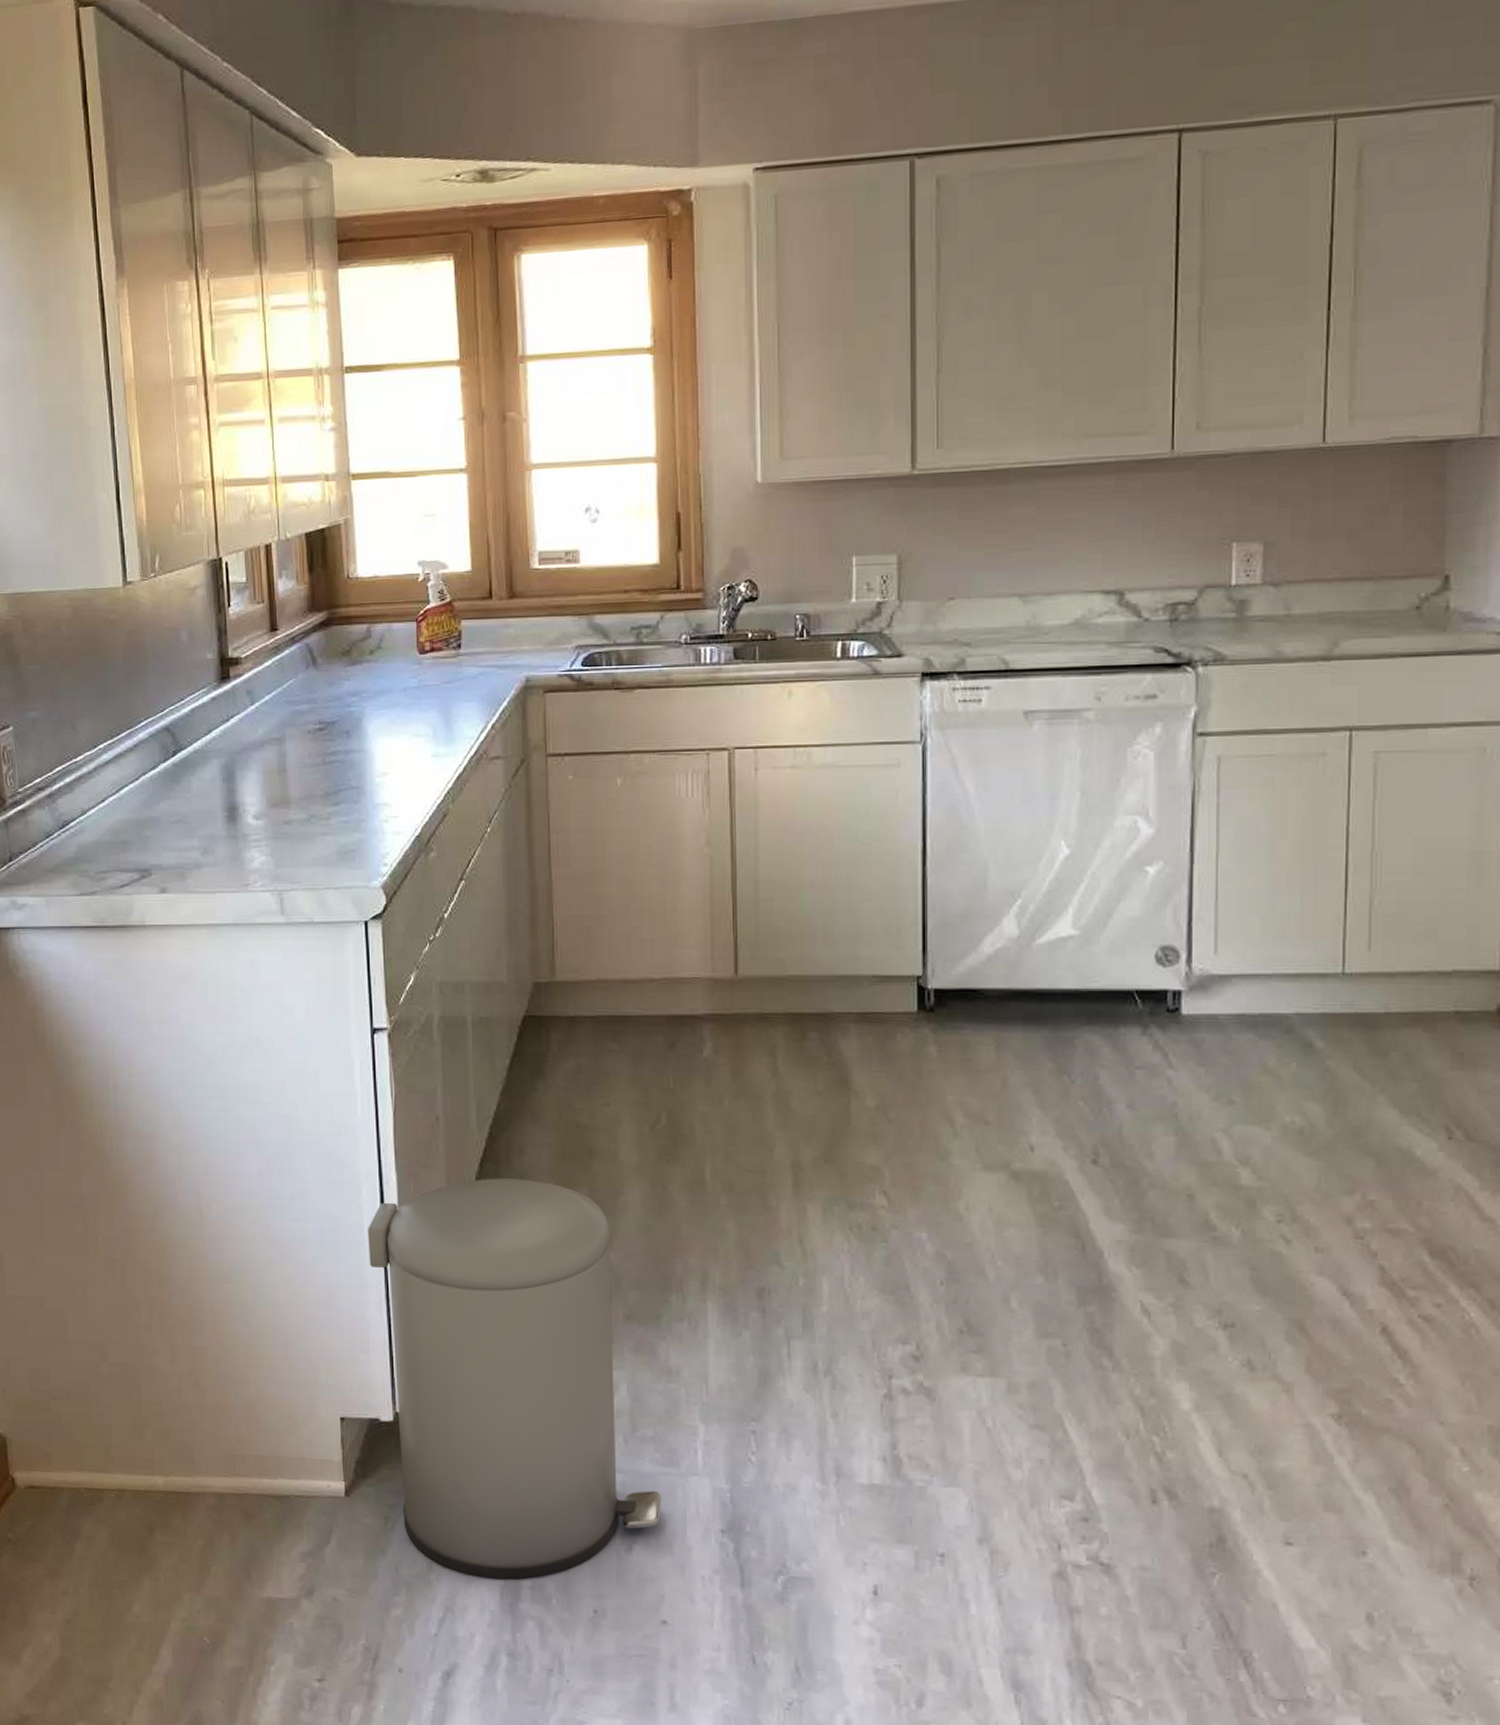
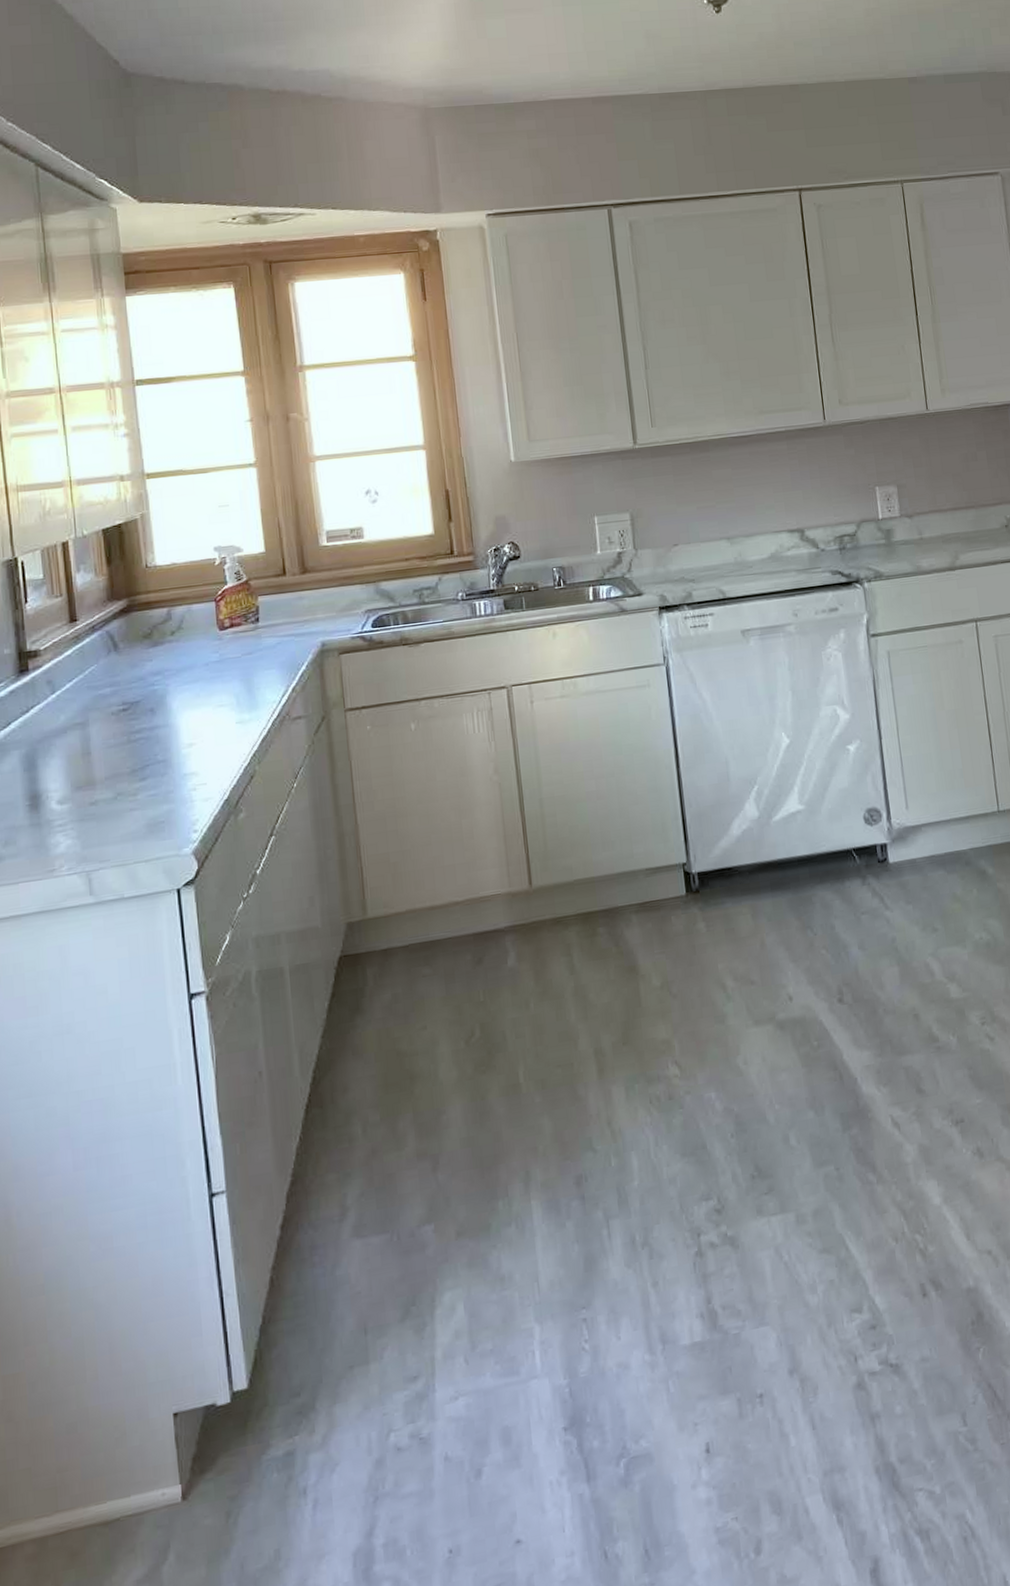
pedal bin: present [368,1178,662,1580] -> none [194,1115,506,1551]

